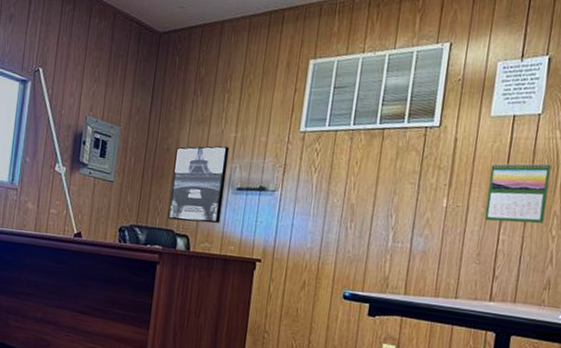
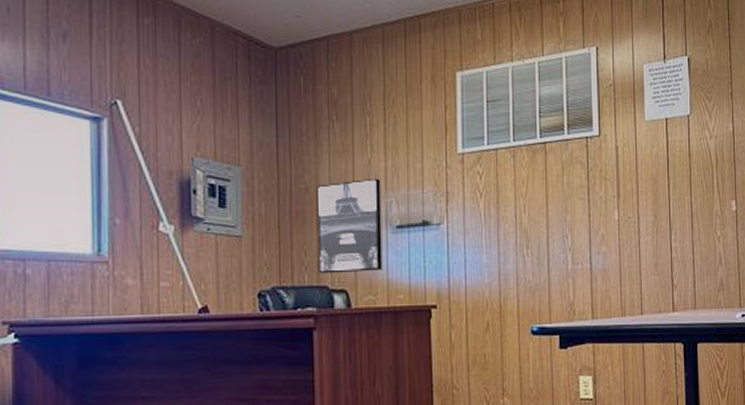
calendar: present [484,162,551,224] -> none [654,163,709,229]

